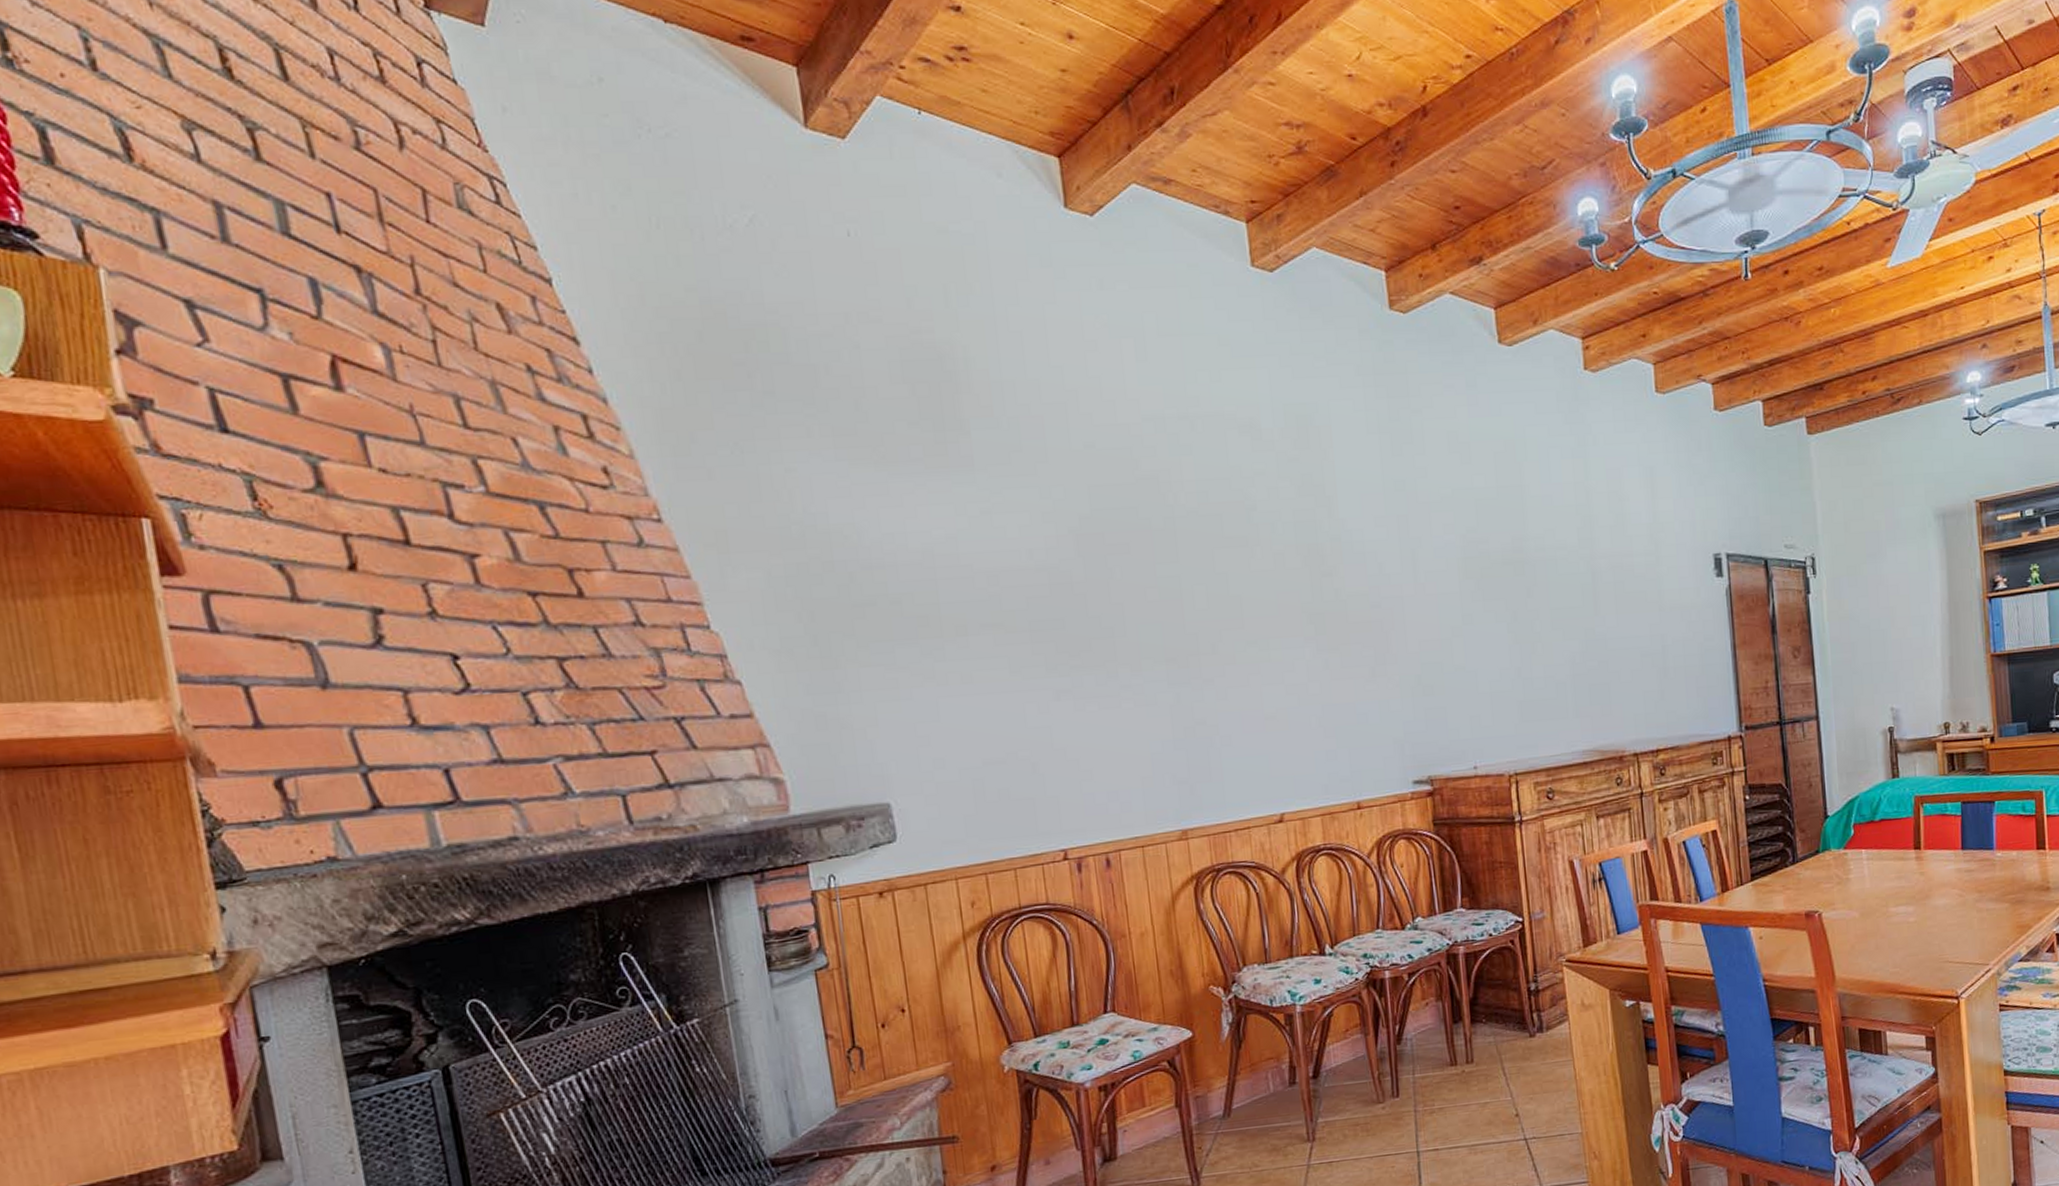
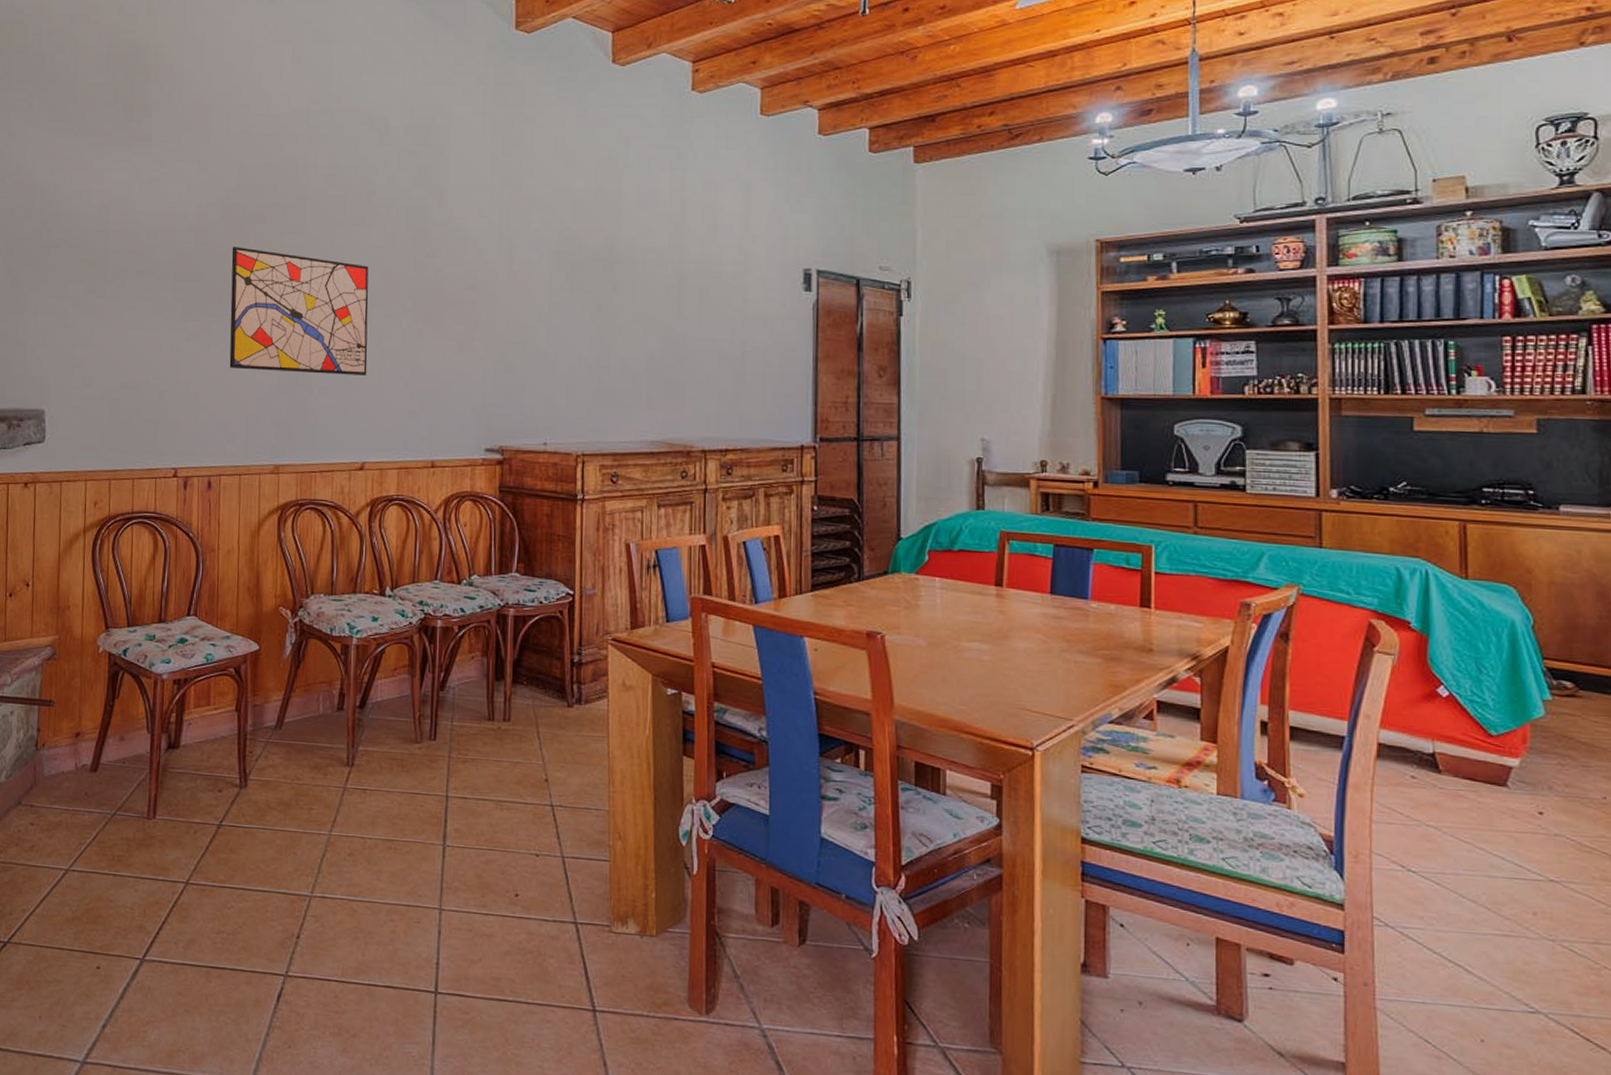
wall art: none [1095,584,1273,727] -> present [229,247,369,376]

